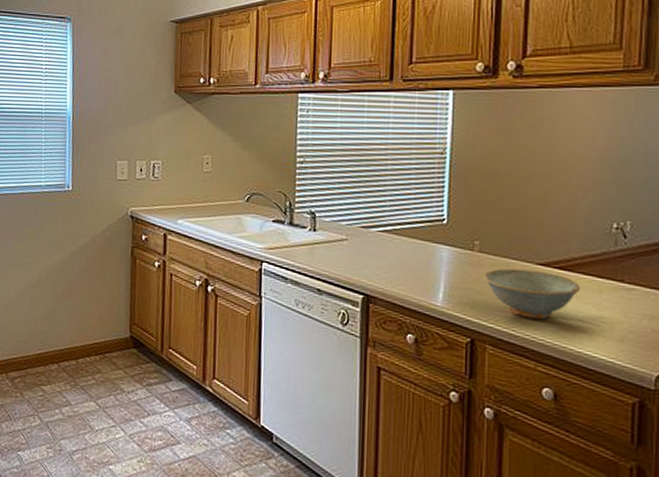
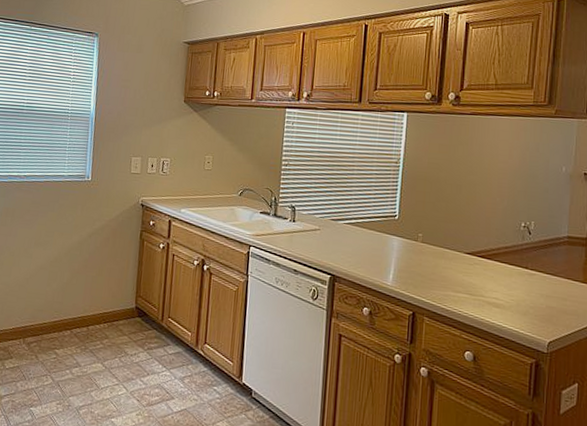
dish: present [484,268,581,320] -> none [424,256,496,297]

